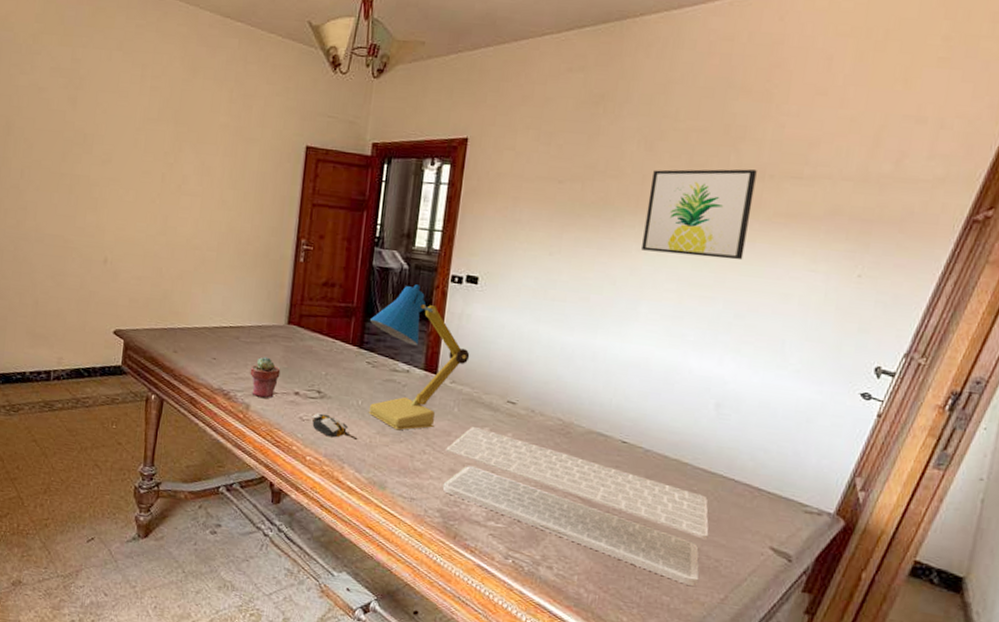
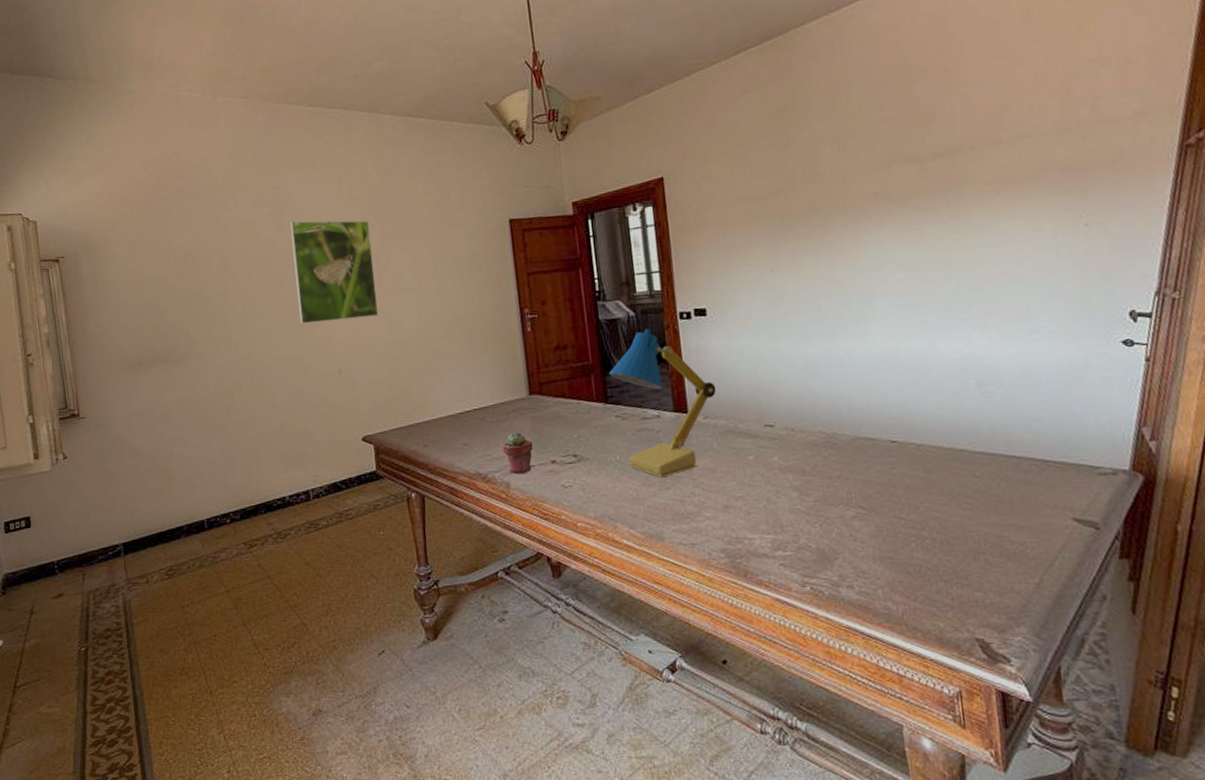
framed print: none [75,99,165,214] -> present [290,220,379,324]
computer mouse: present [312,413,358,441] -> none [573,476,625,499]
keyboard: present [442,426,709,586] -> none [714,457,1008,576]
wall art: present [642,169,757,261] -> none [852,145,964,247]

